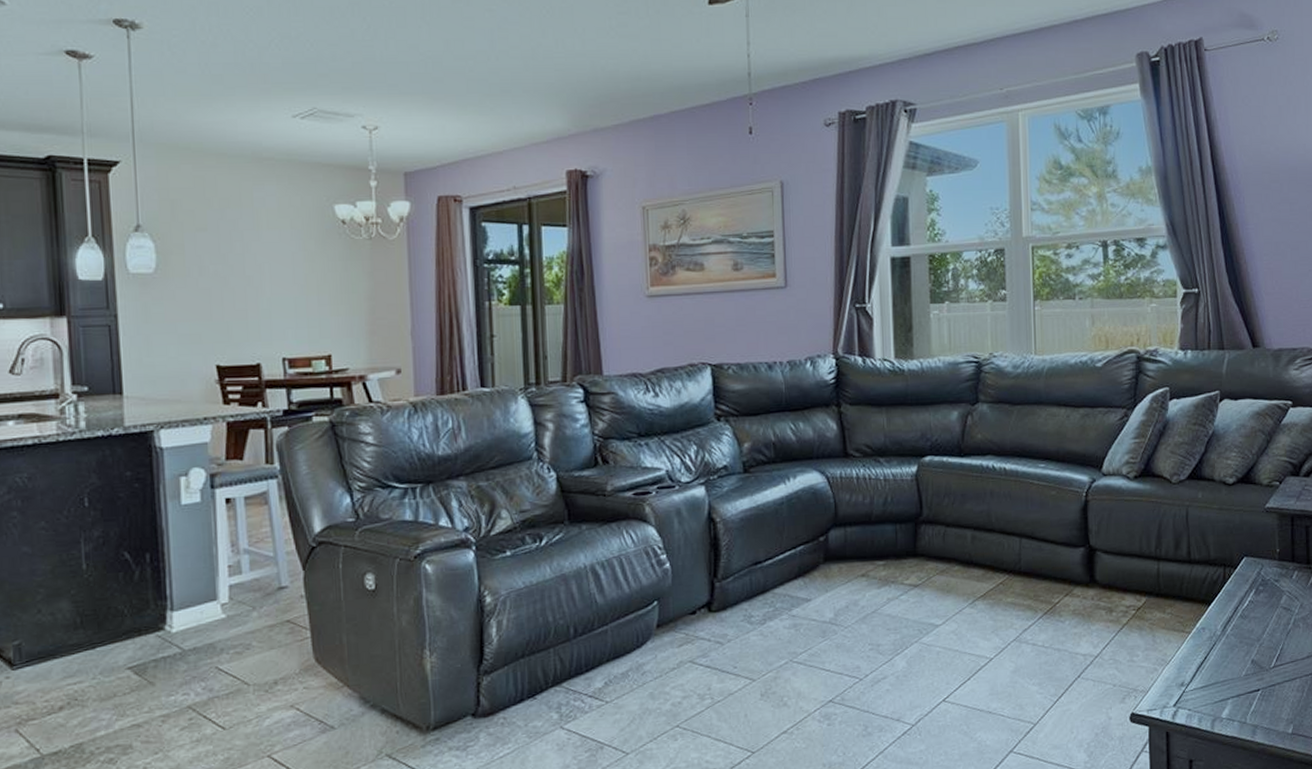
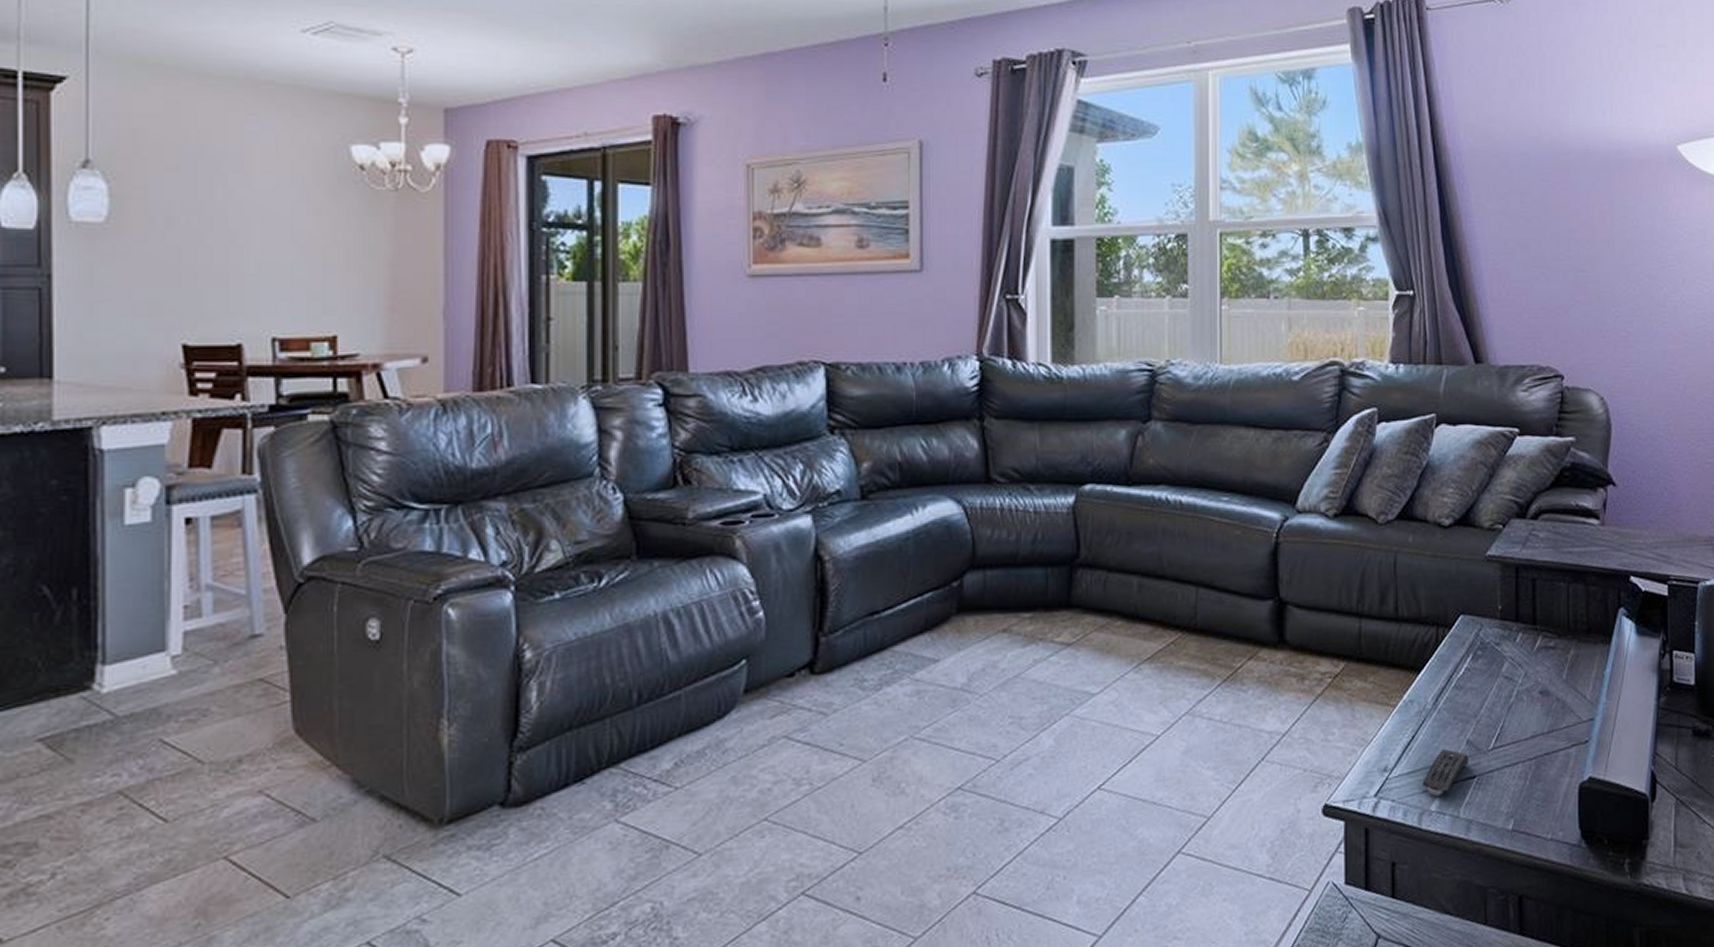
remote control: none [1214,668,1254,706] -> present [1422,749,1469,796]

